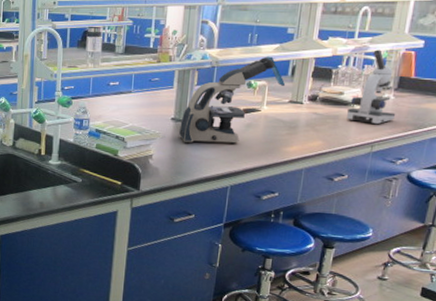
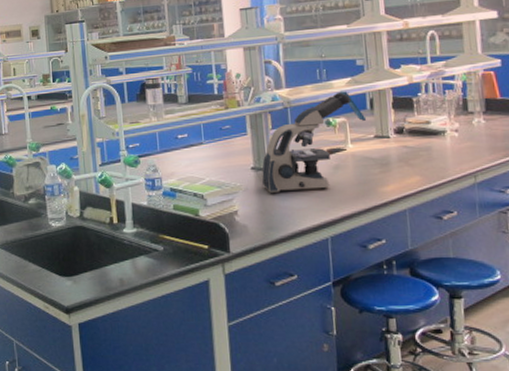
microscope: present [347,49,396,125] -> none [439,73,492,153]

